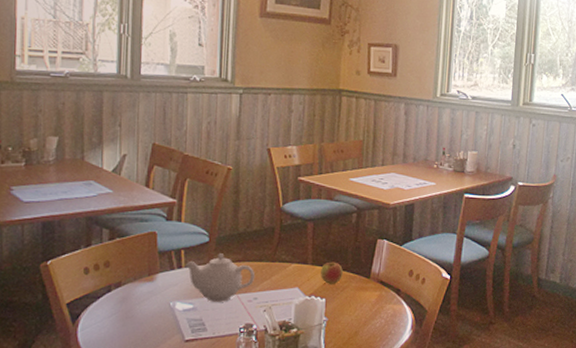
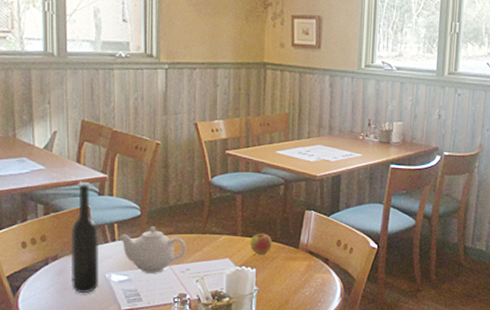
bottle: none [133,205,166,323] -> present [70,181,100,294]

